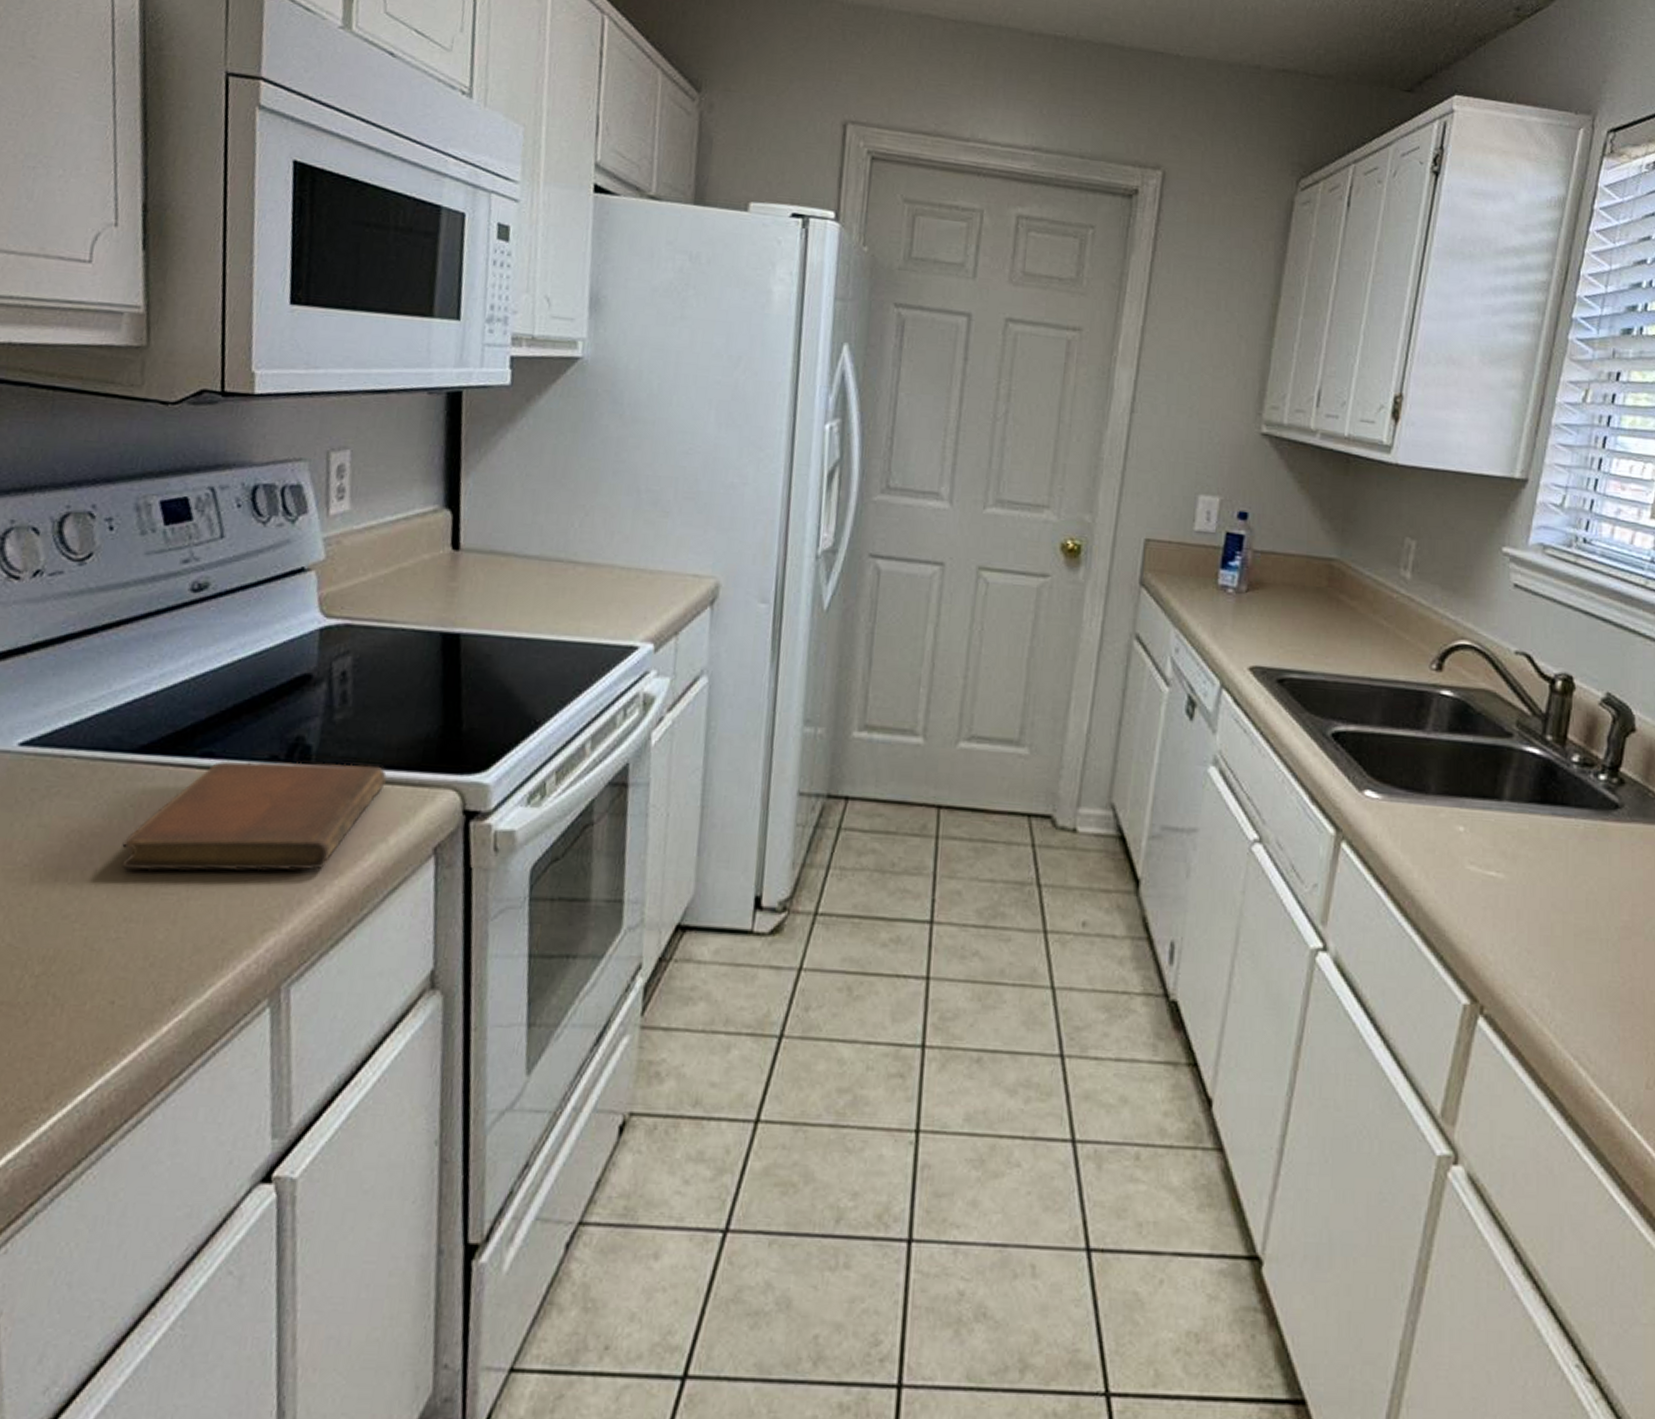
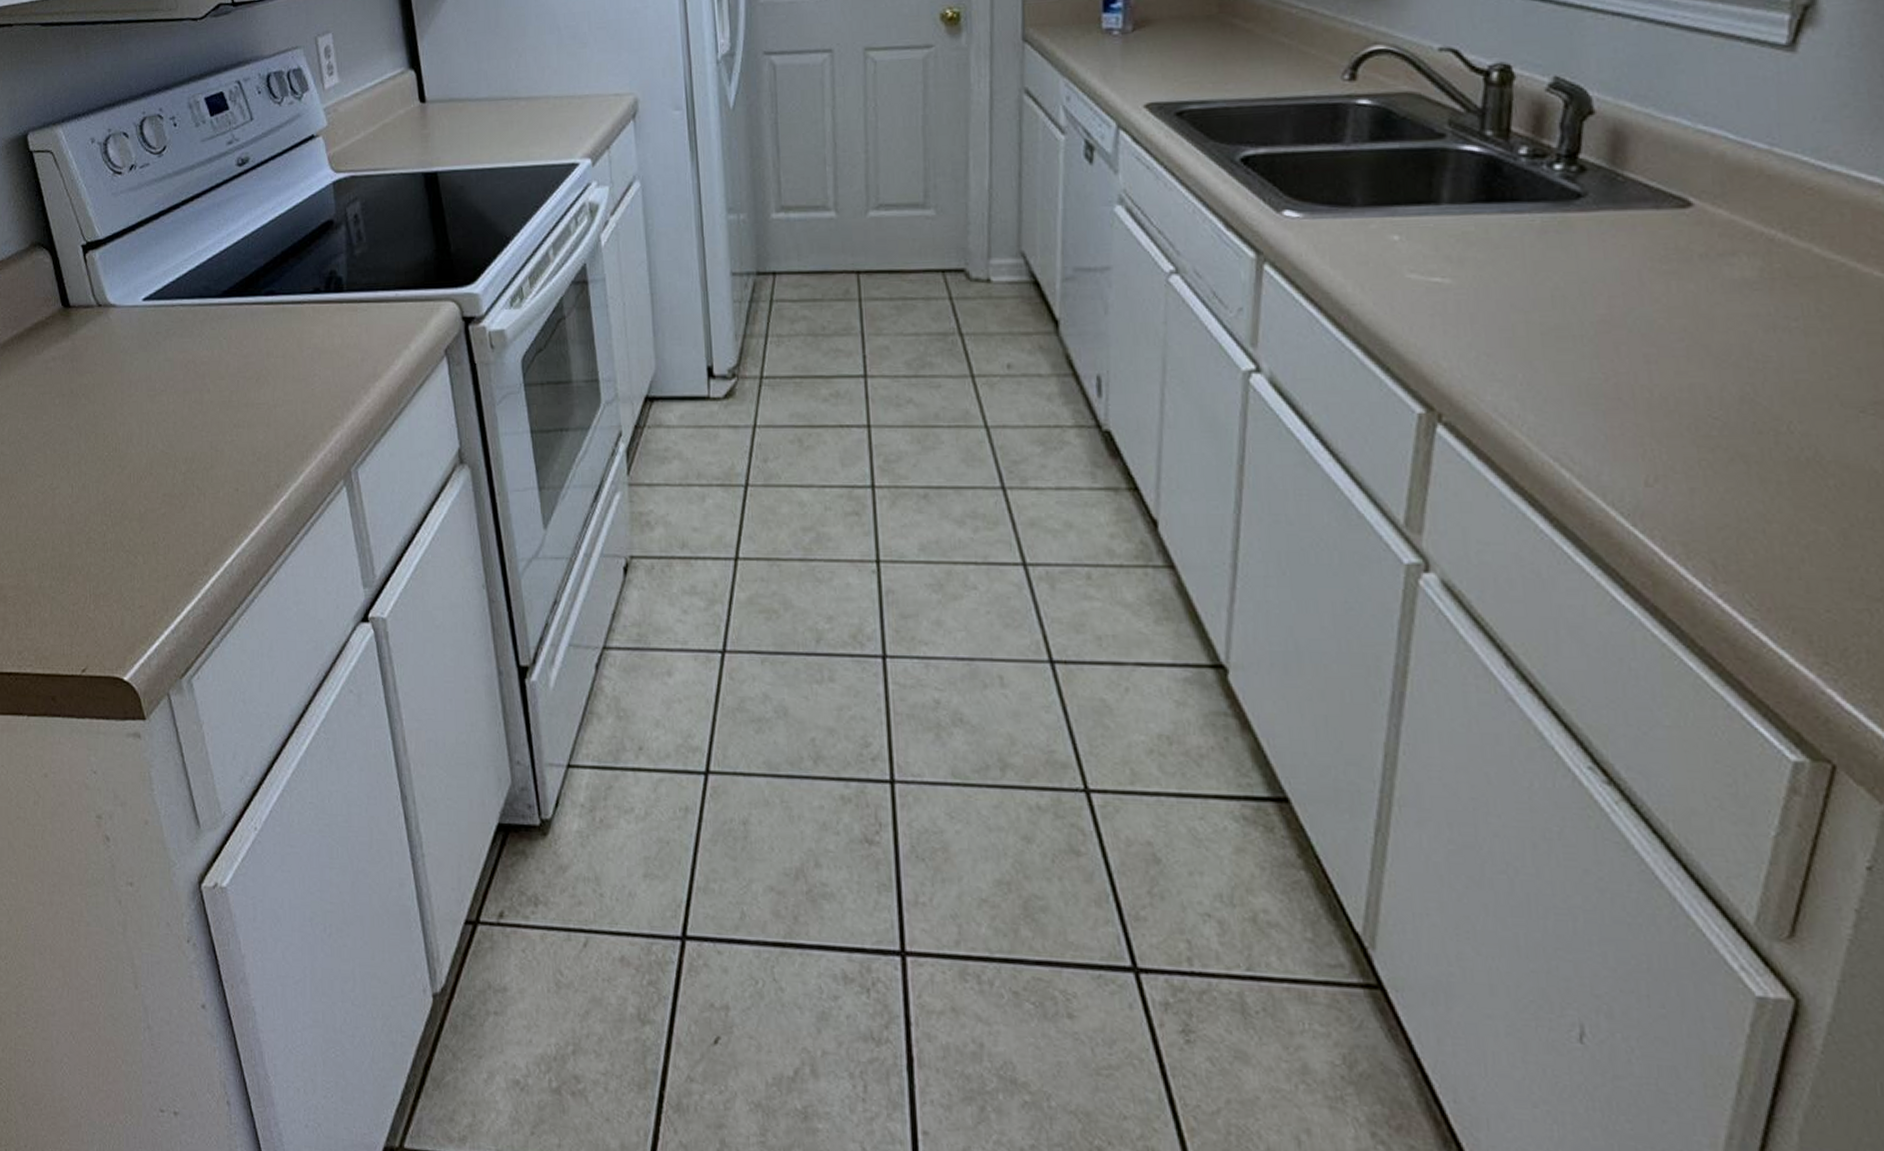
notebook: present [122,760,387,871] -> none [223,288,401,388]

